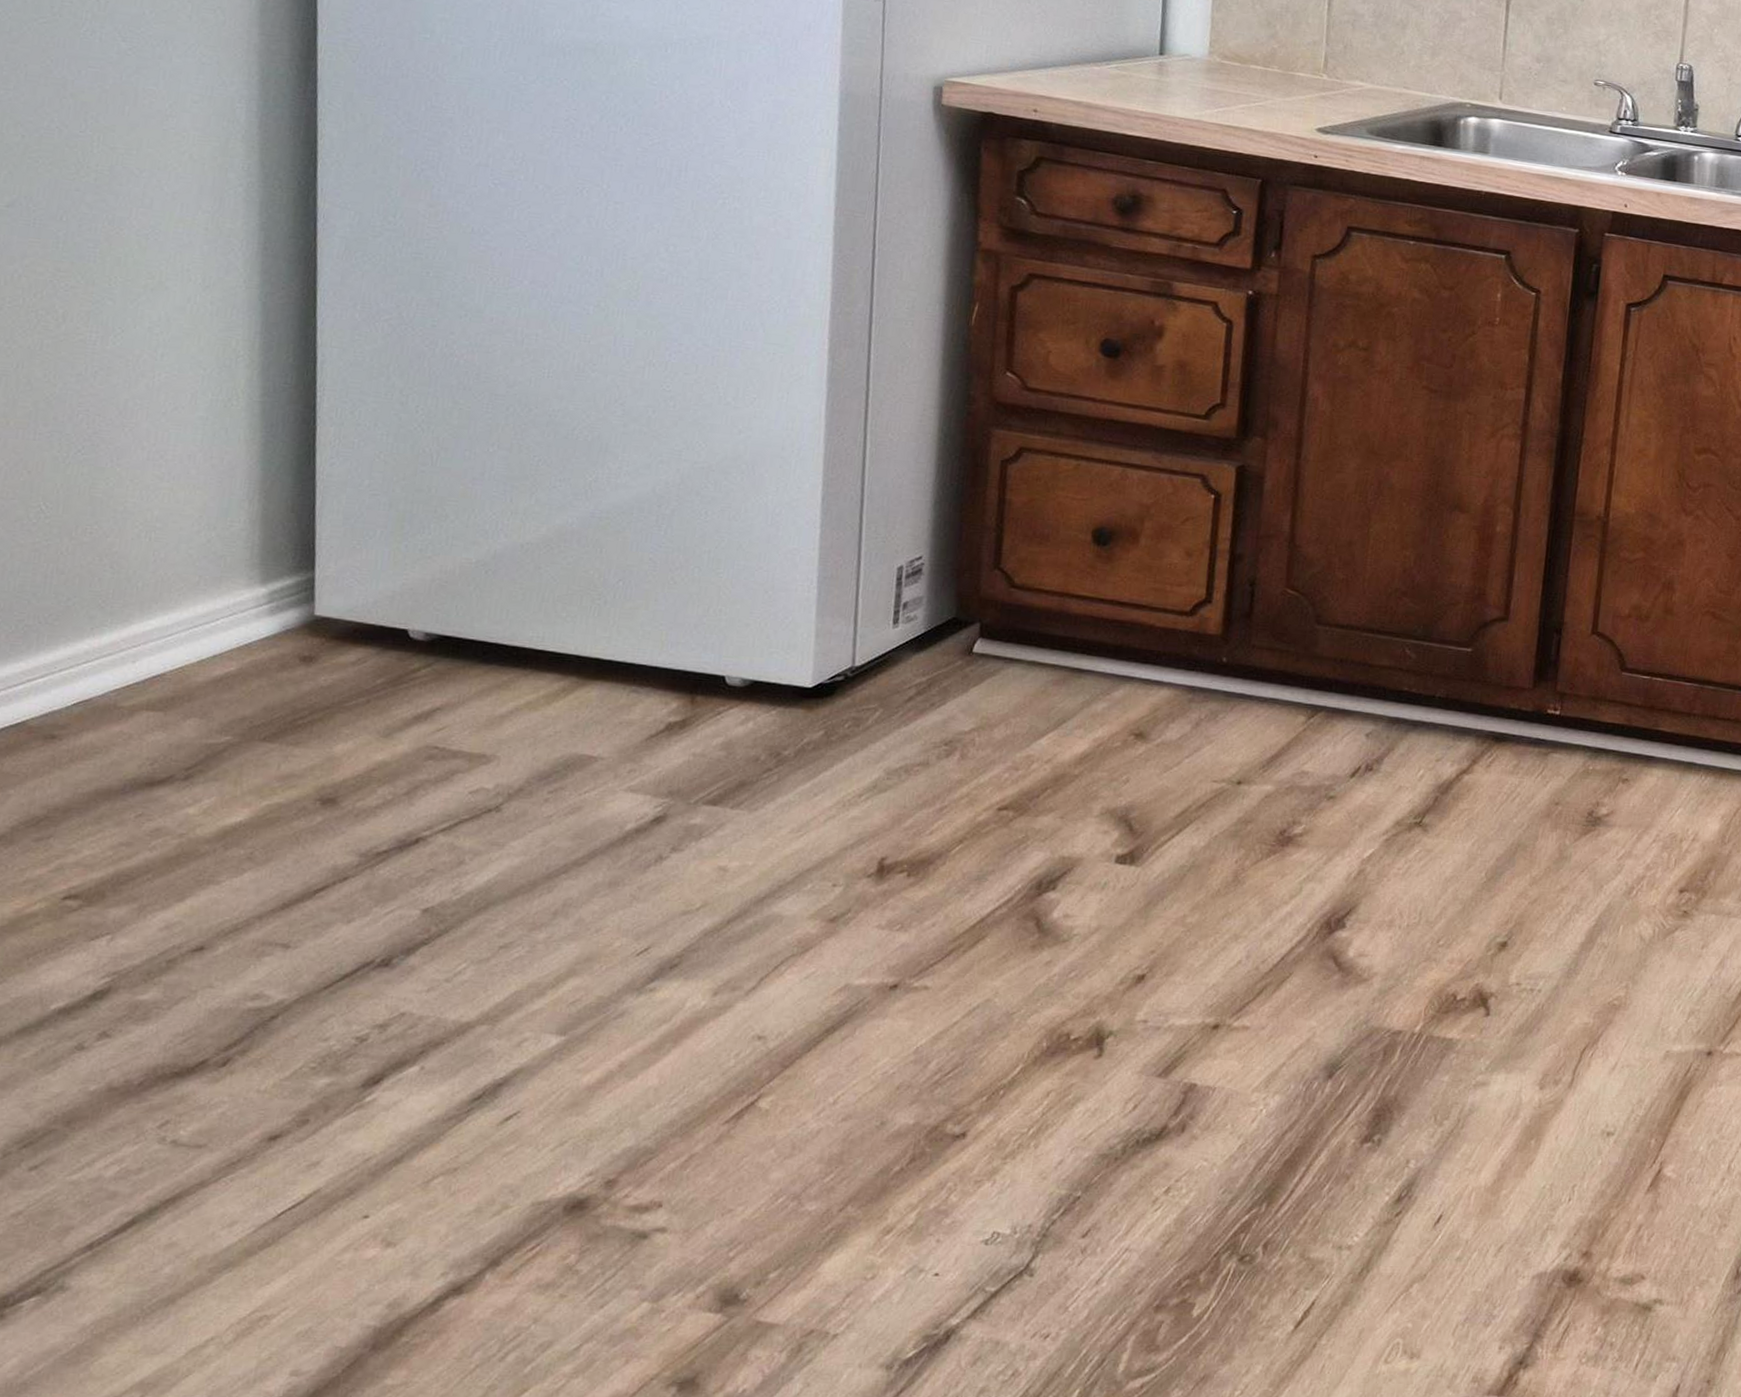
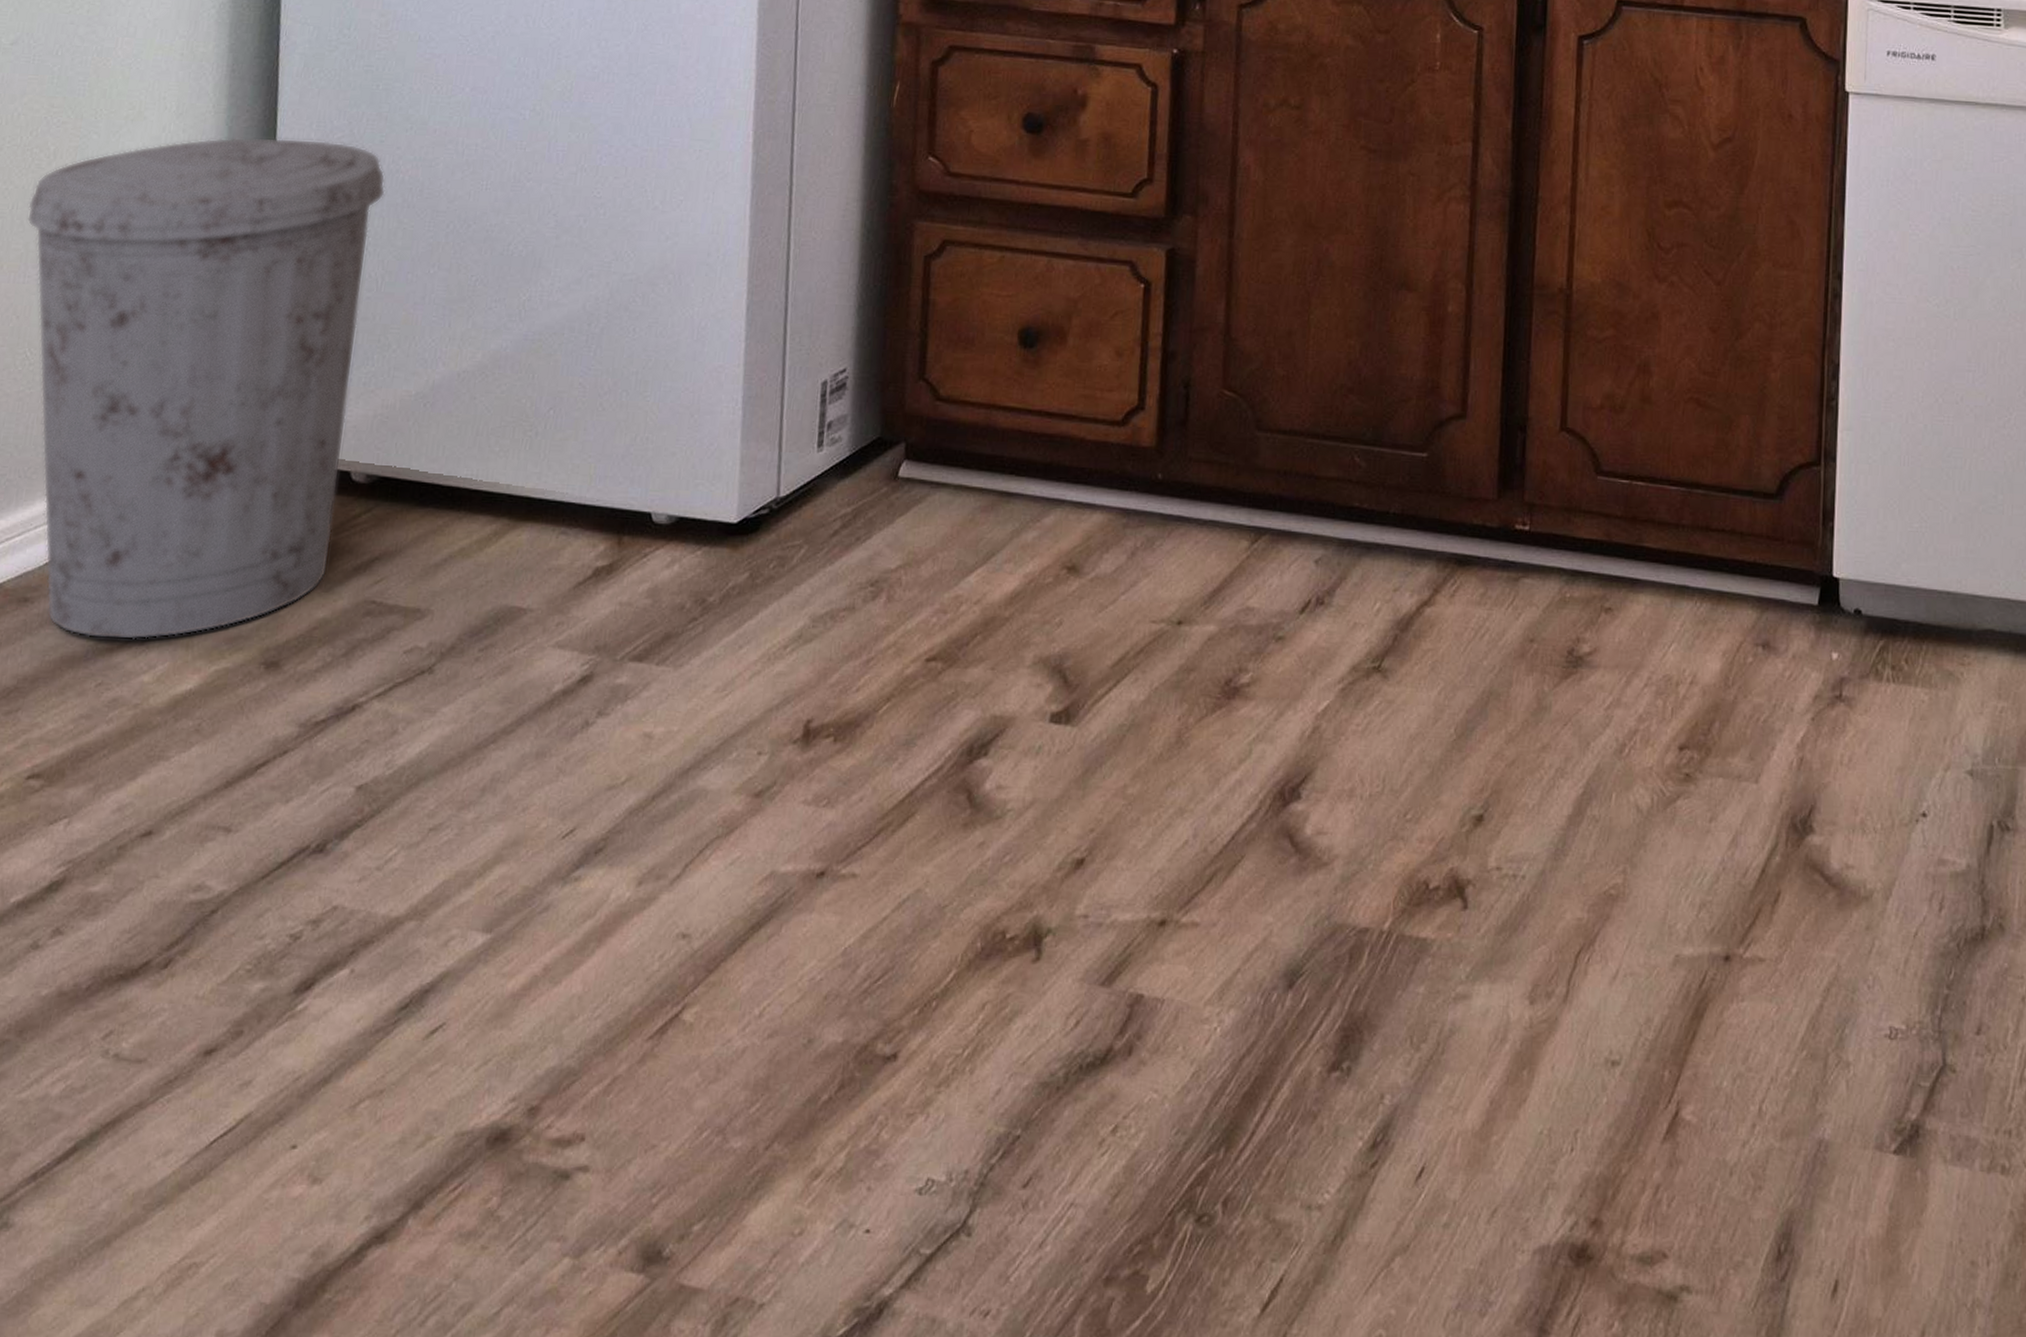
trash can: none [34,312,439,776] -> present [26,137,386,640]

